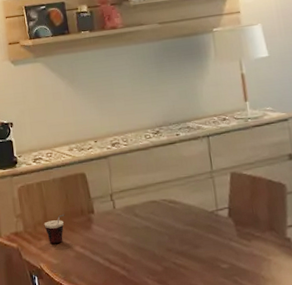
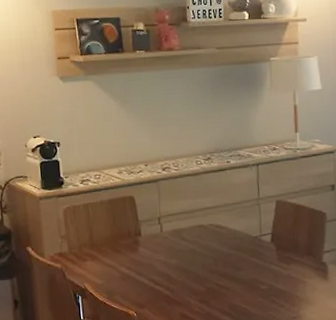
cup: present [44,214,65,244] -> none [89,236,111,265]

